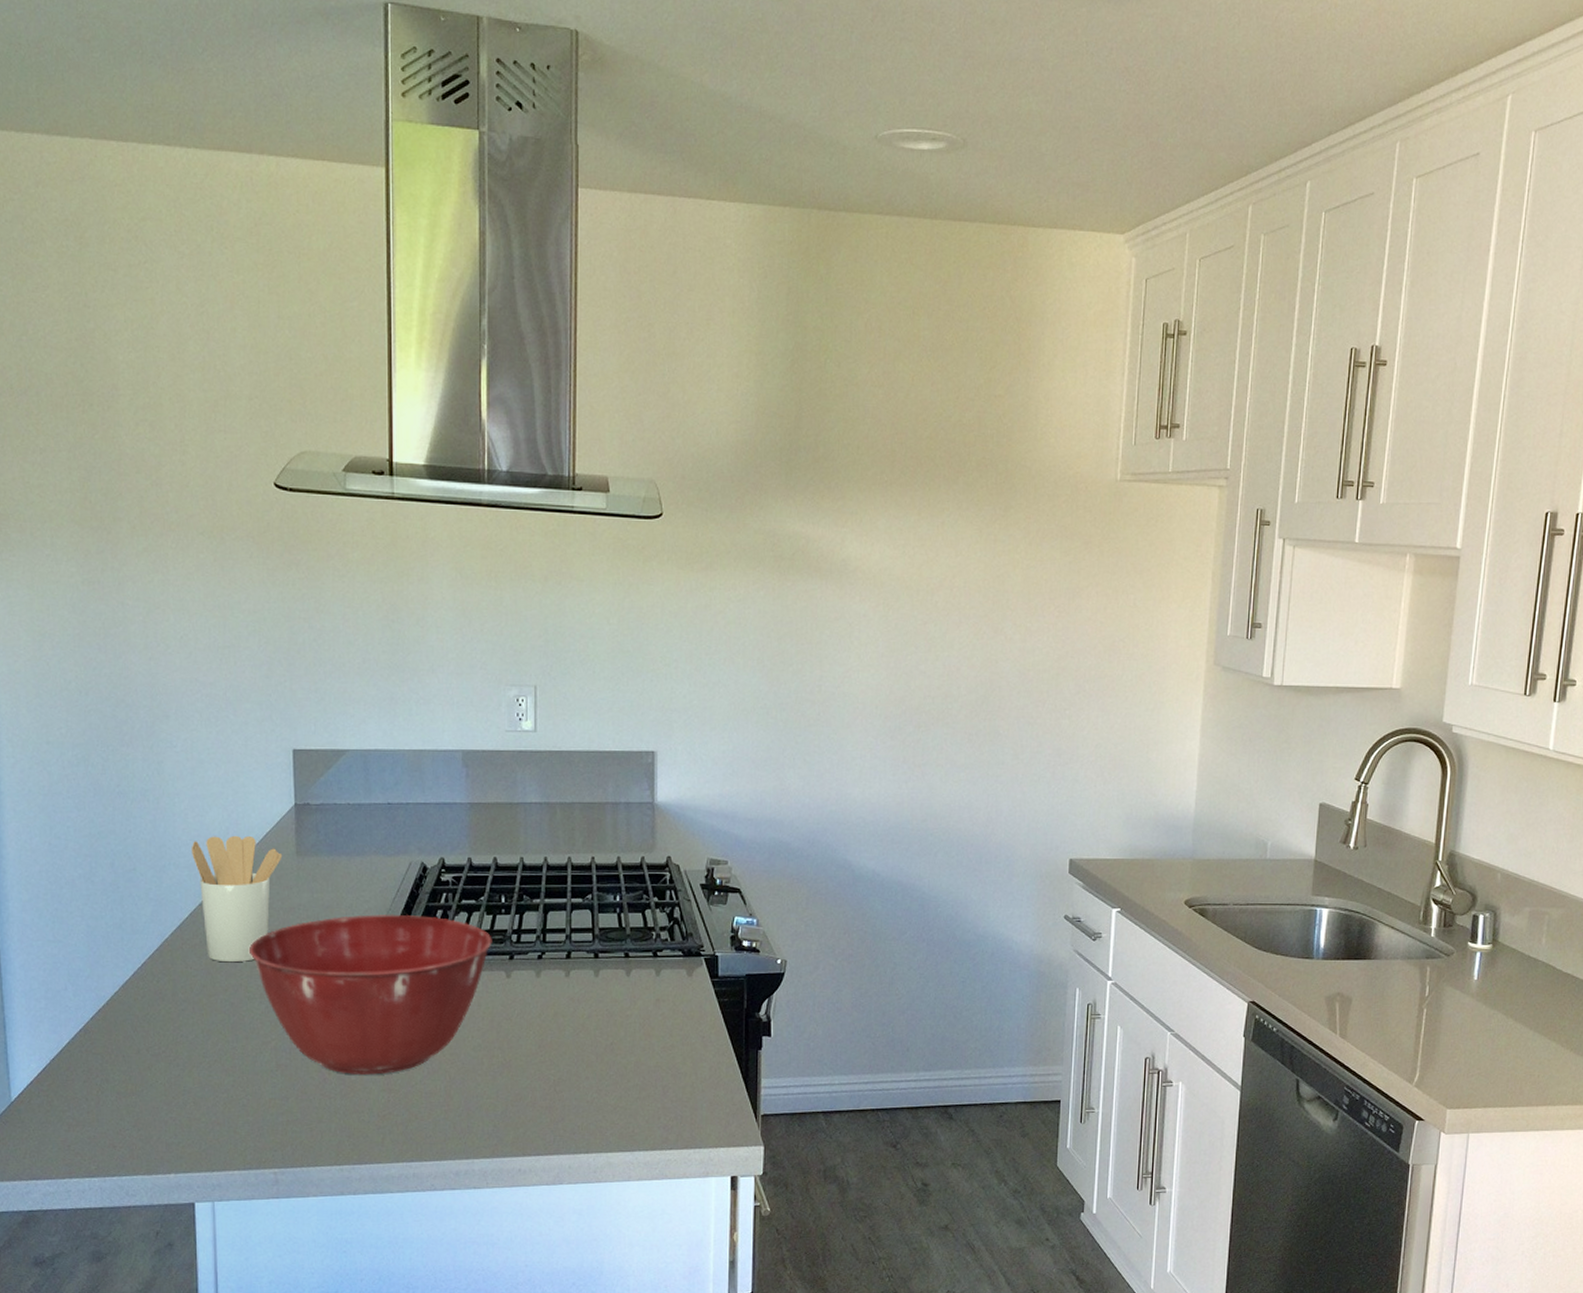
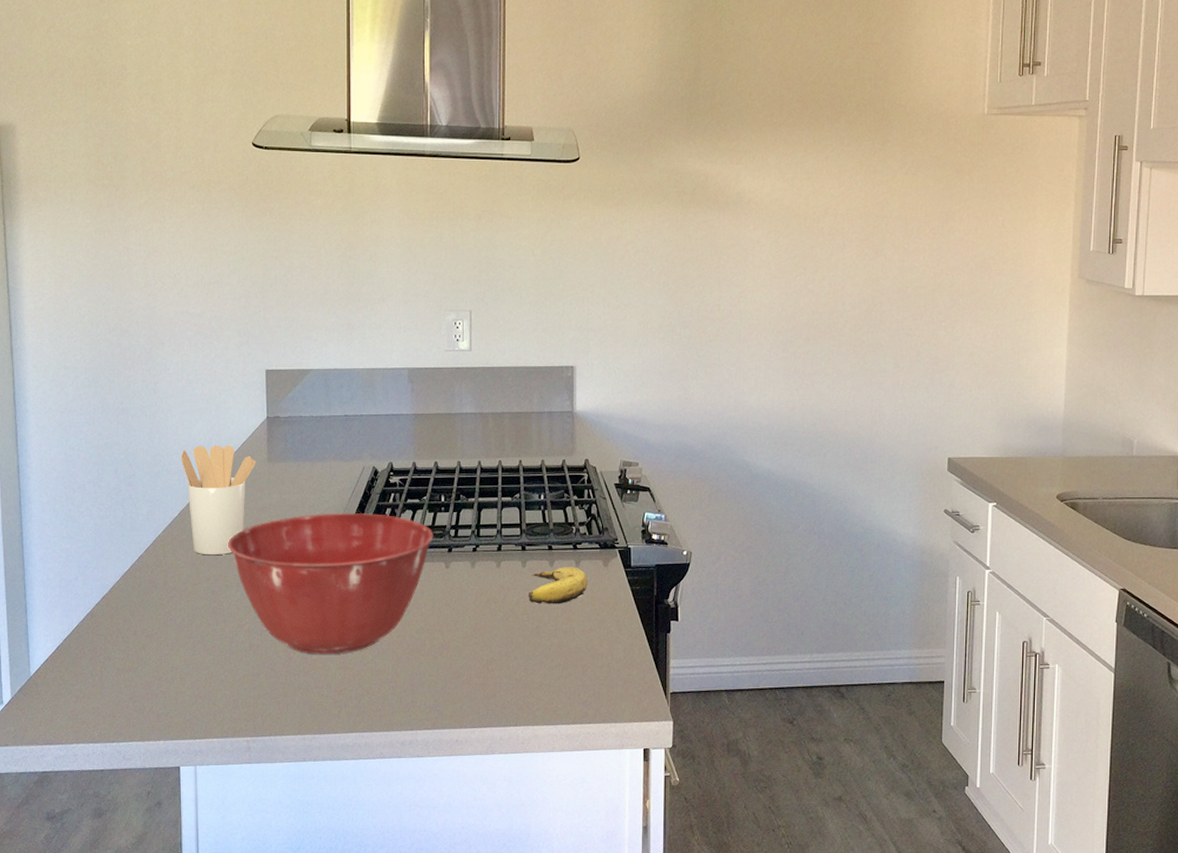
banana: none [601,976,669,1018] -> present [527,567,588,605]

